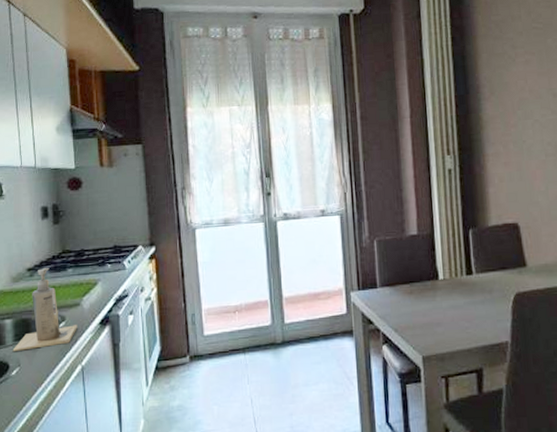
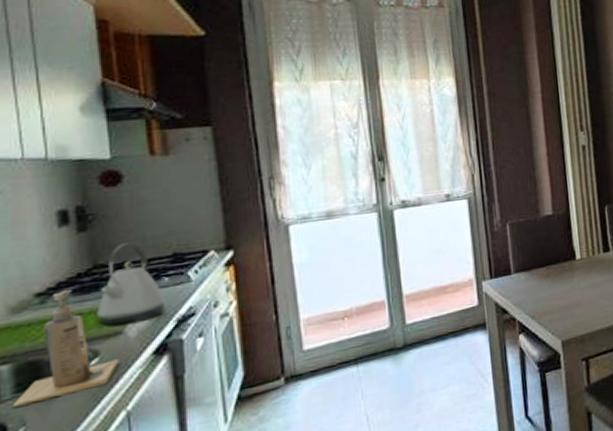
kettle: none [64,235,109,301] -> present [97,242,166,328]

